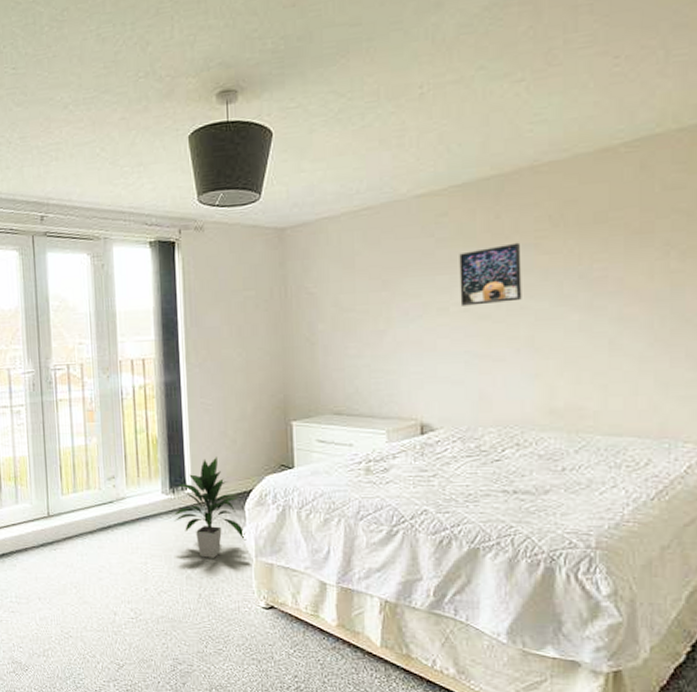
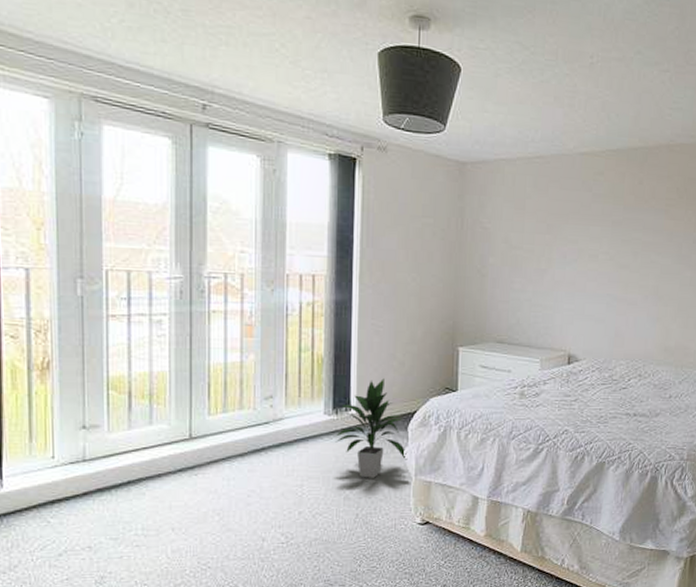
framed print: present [459,242,522,306] -> none [607,206,655,256]

